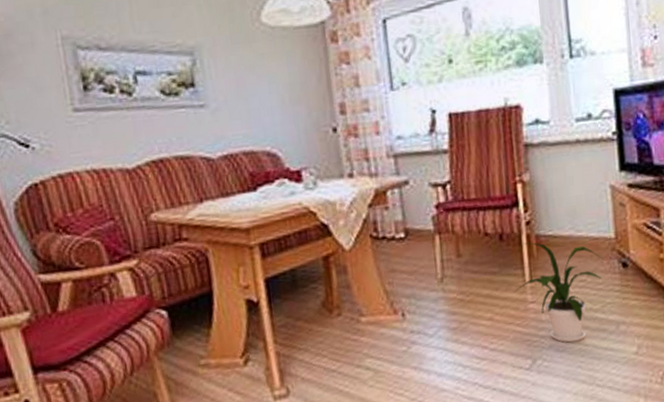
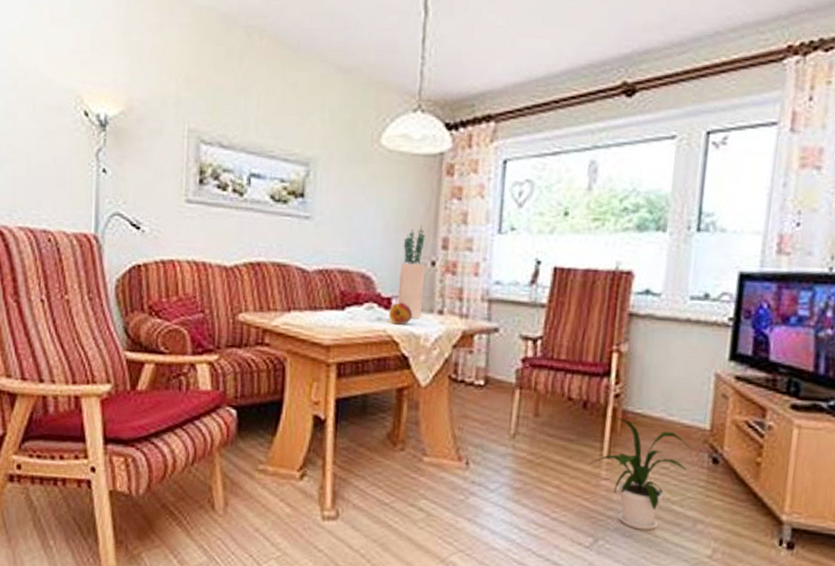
fruit: none [300,172,325,196] -> present [388,302,413,326]
vase: none [302,94,333,187] -> present [398,225,425,319]

